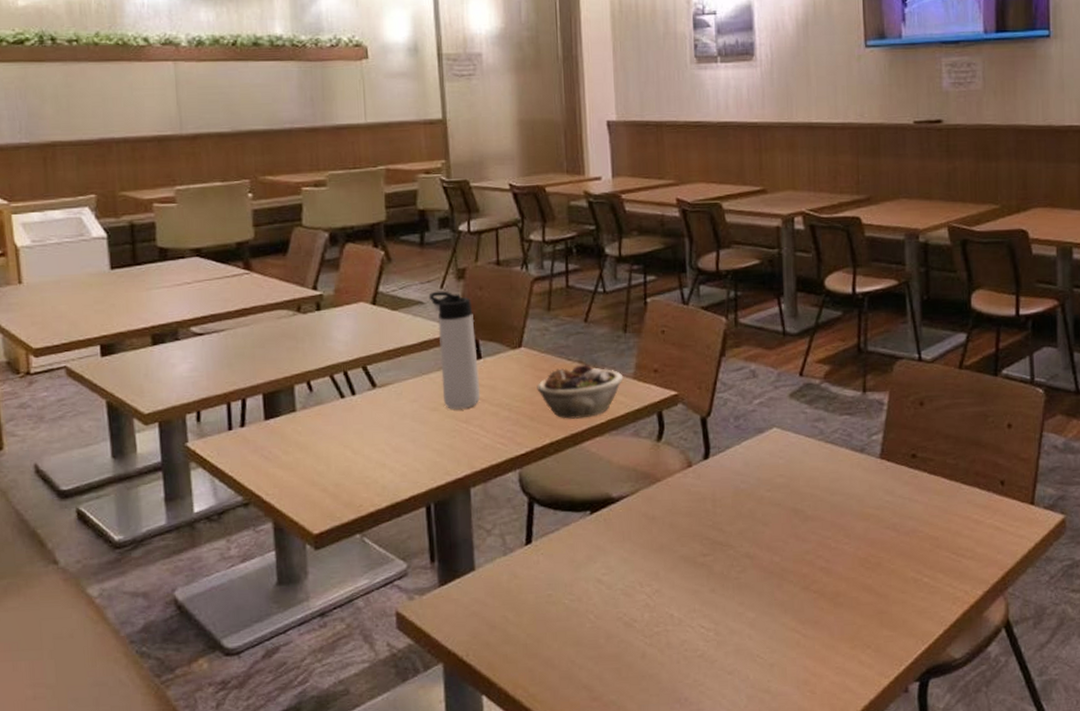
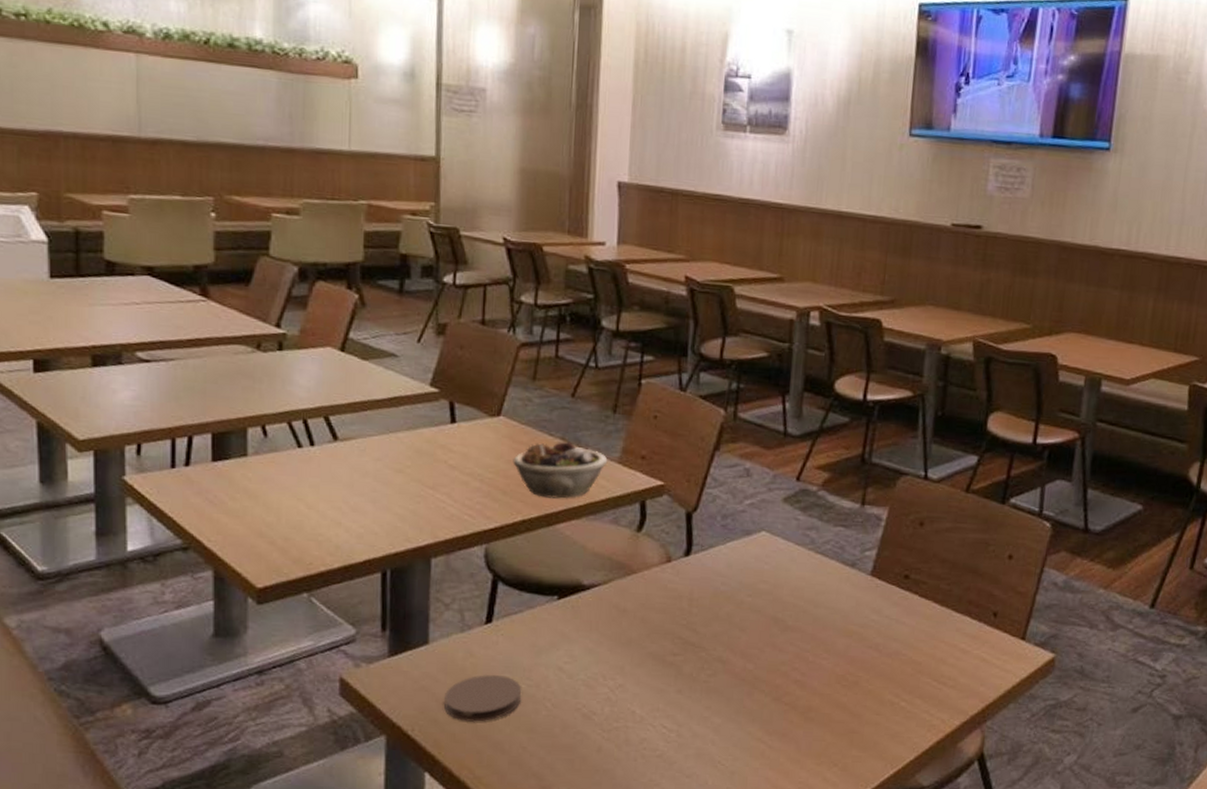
thermos bottle: present [428,291,481,409] -> none [403,344,452,474]
coaster: none [494,593,566,642] -> present [444,674,522,722]

